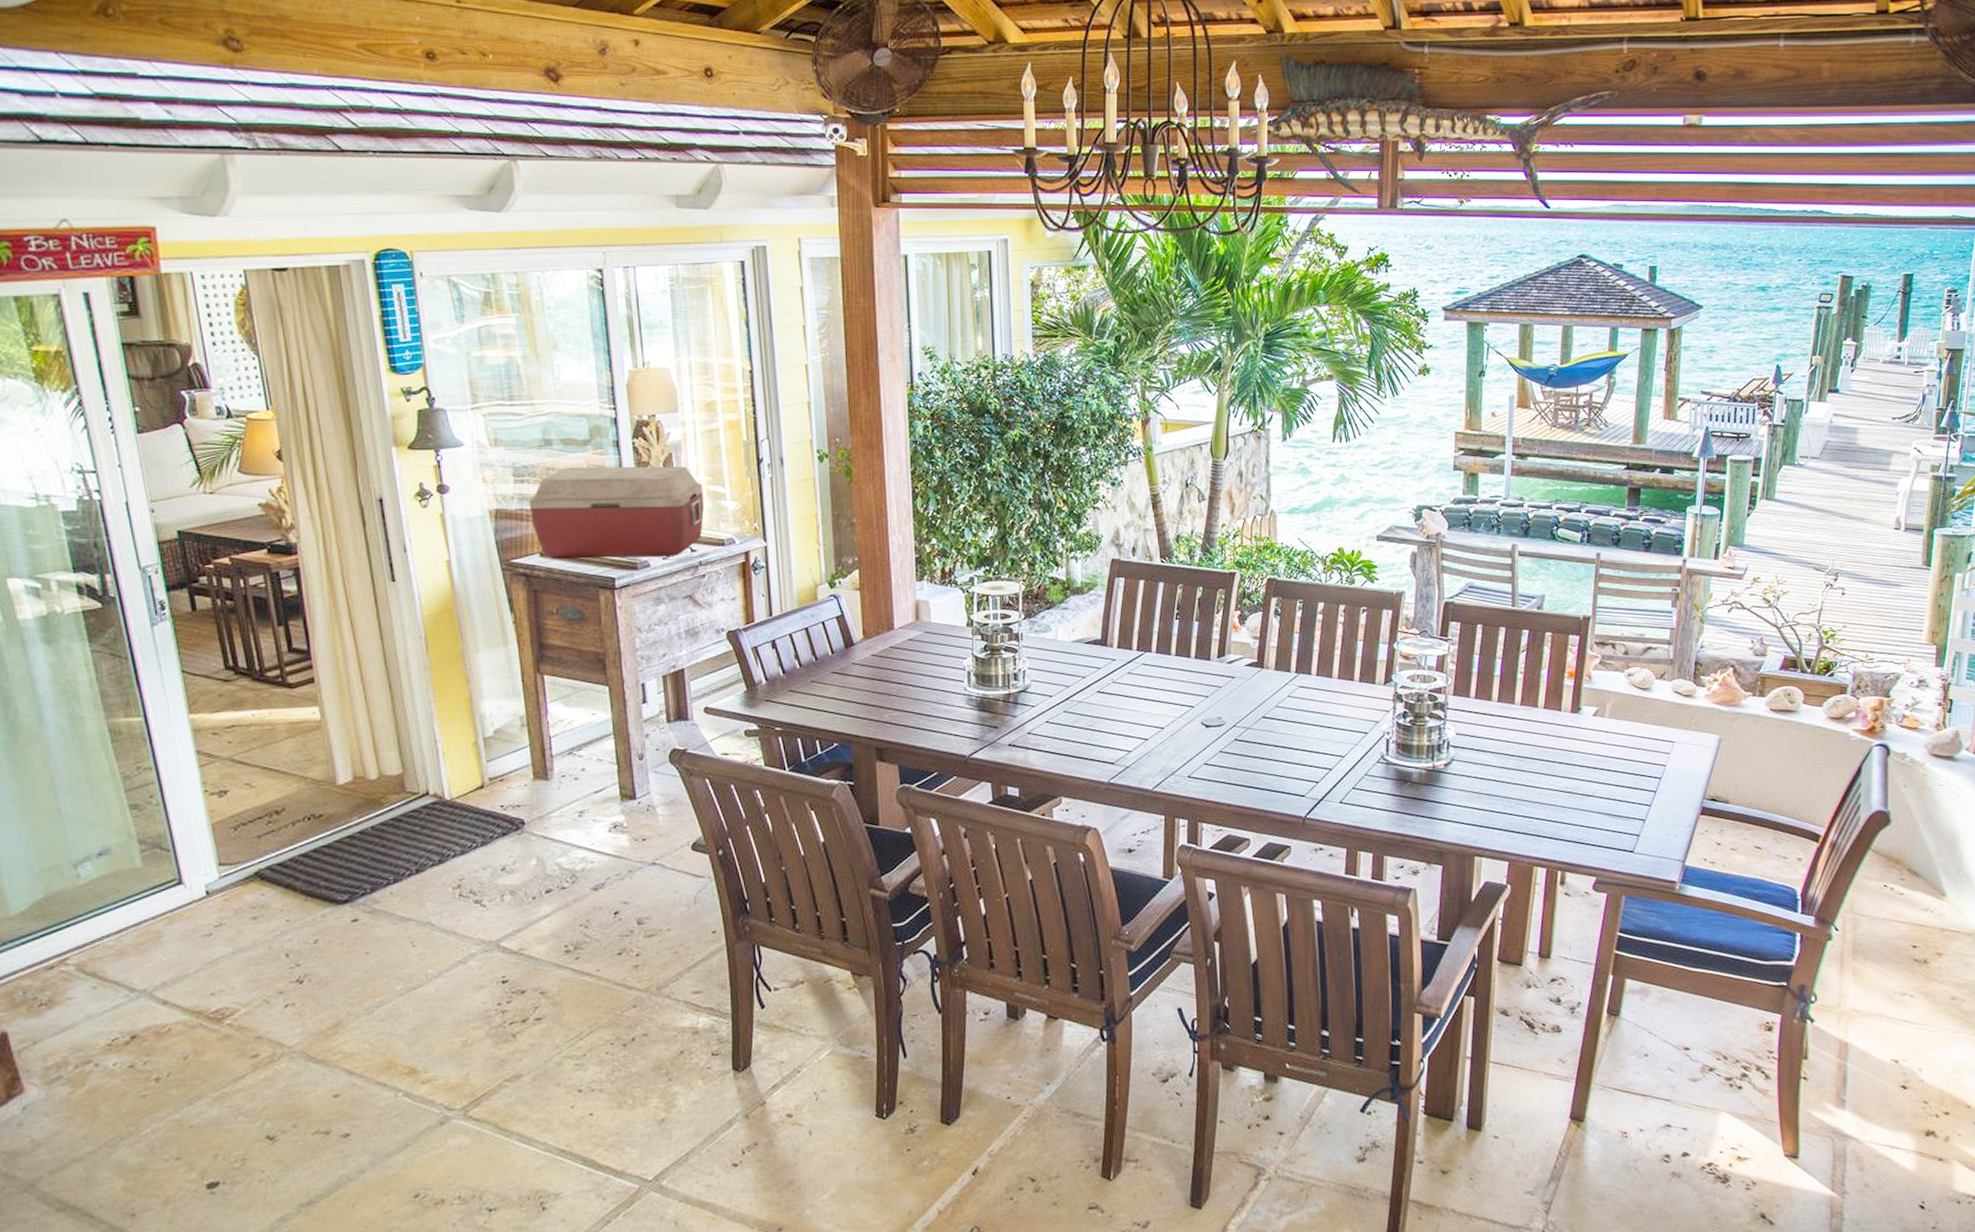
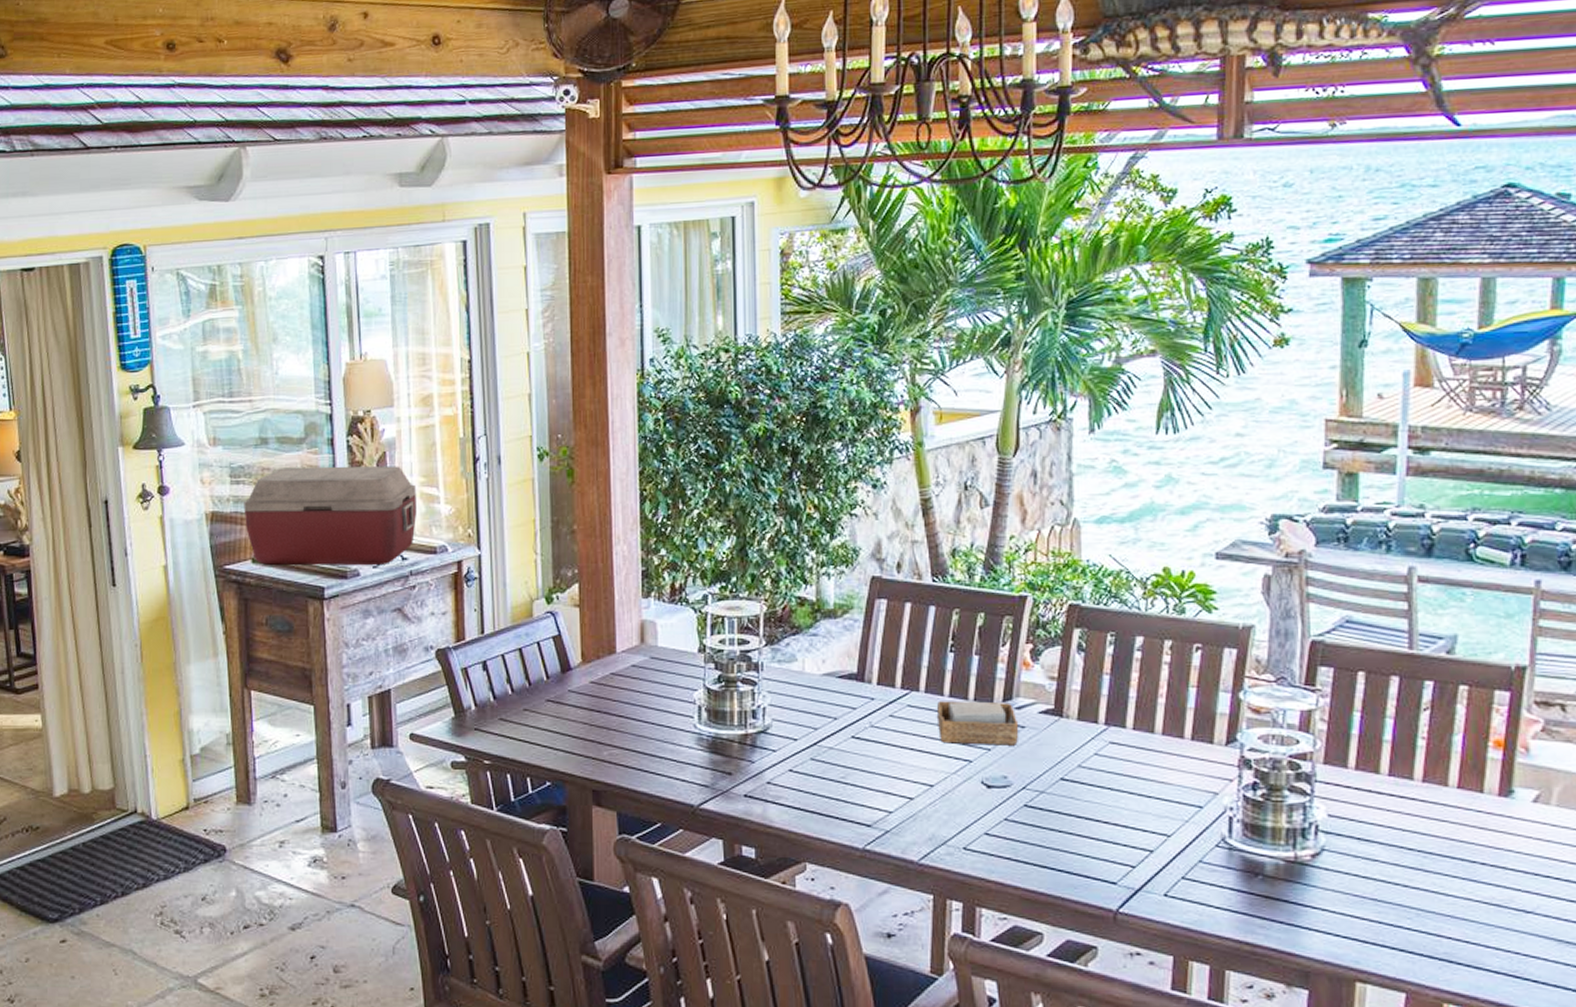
napkin holder: none [1165,658,1230,694] -> present [936,701,1019,745]

